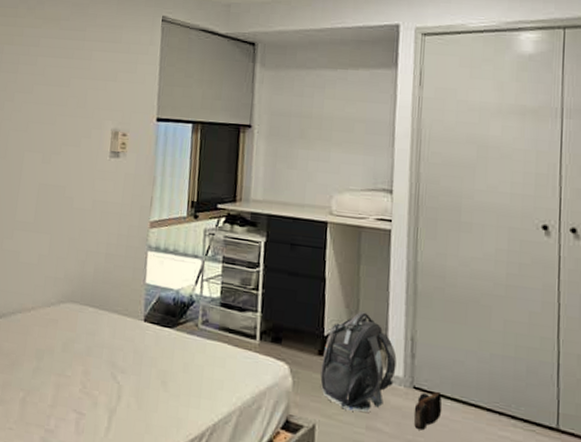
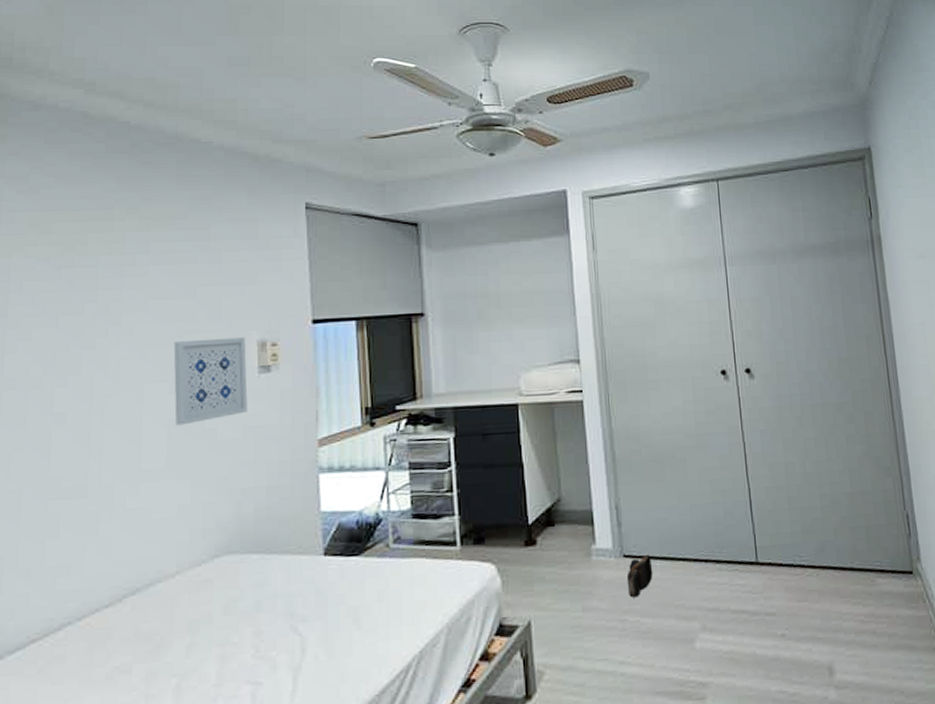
wall art: none [44,121,103,191] -> present [173,337,248,426]
backpack: present [320,312,397,412] -> none [529,491,605,597]

